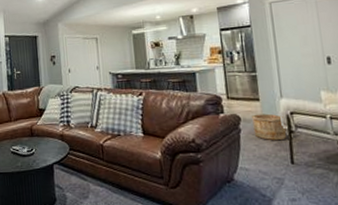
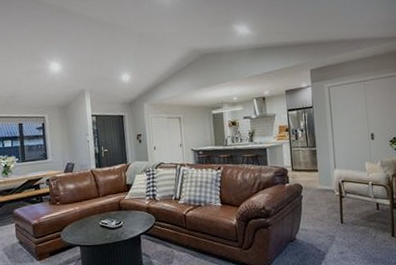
wooden bucket: present [252,113,287,141] -> none [311,182,339,205]

